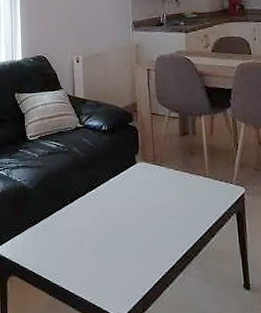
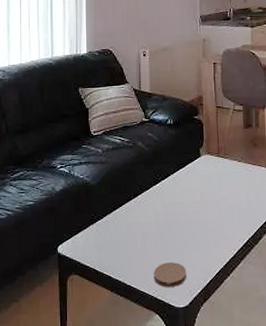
coaster: none [91,269,125,295] -> present [153,262,187,287]

